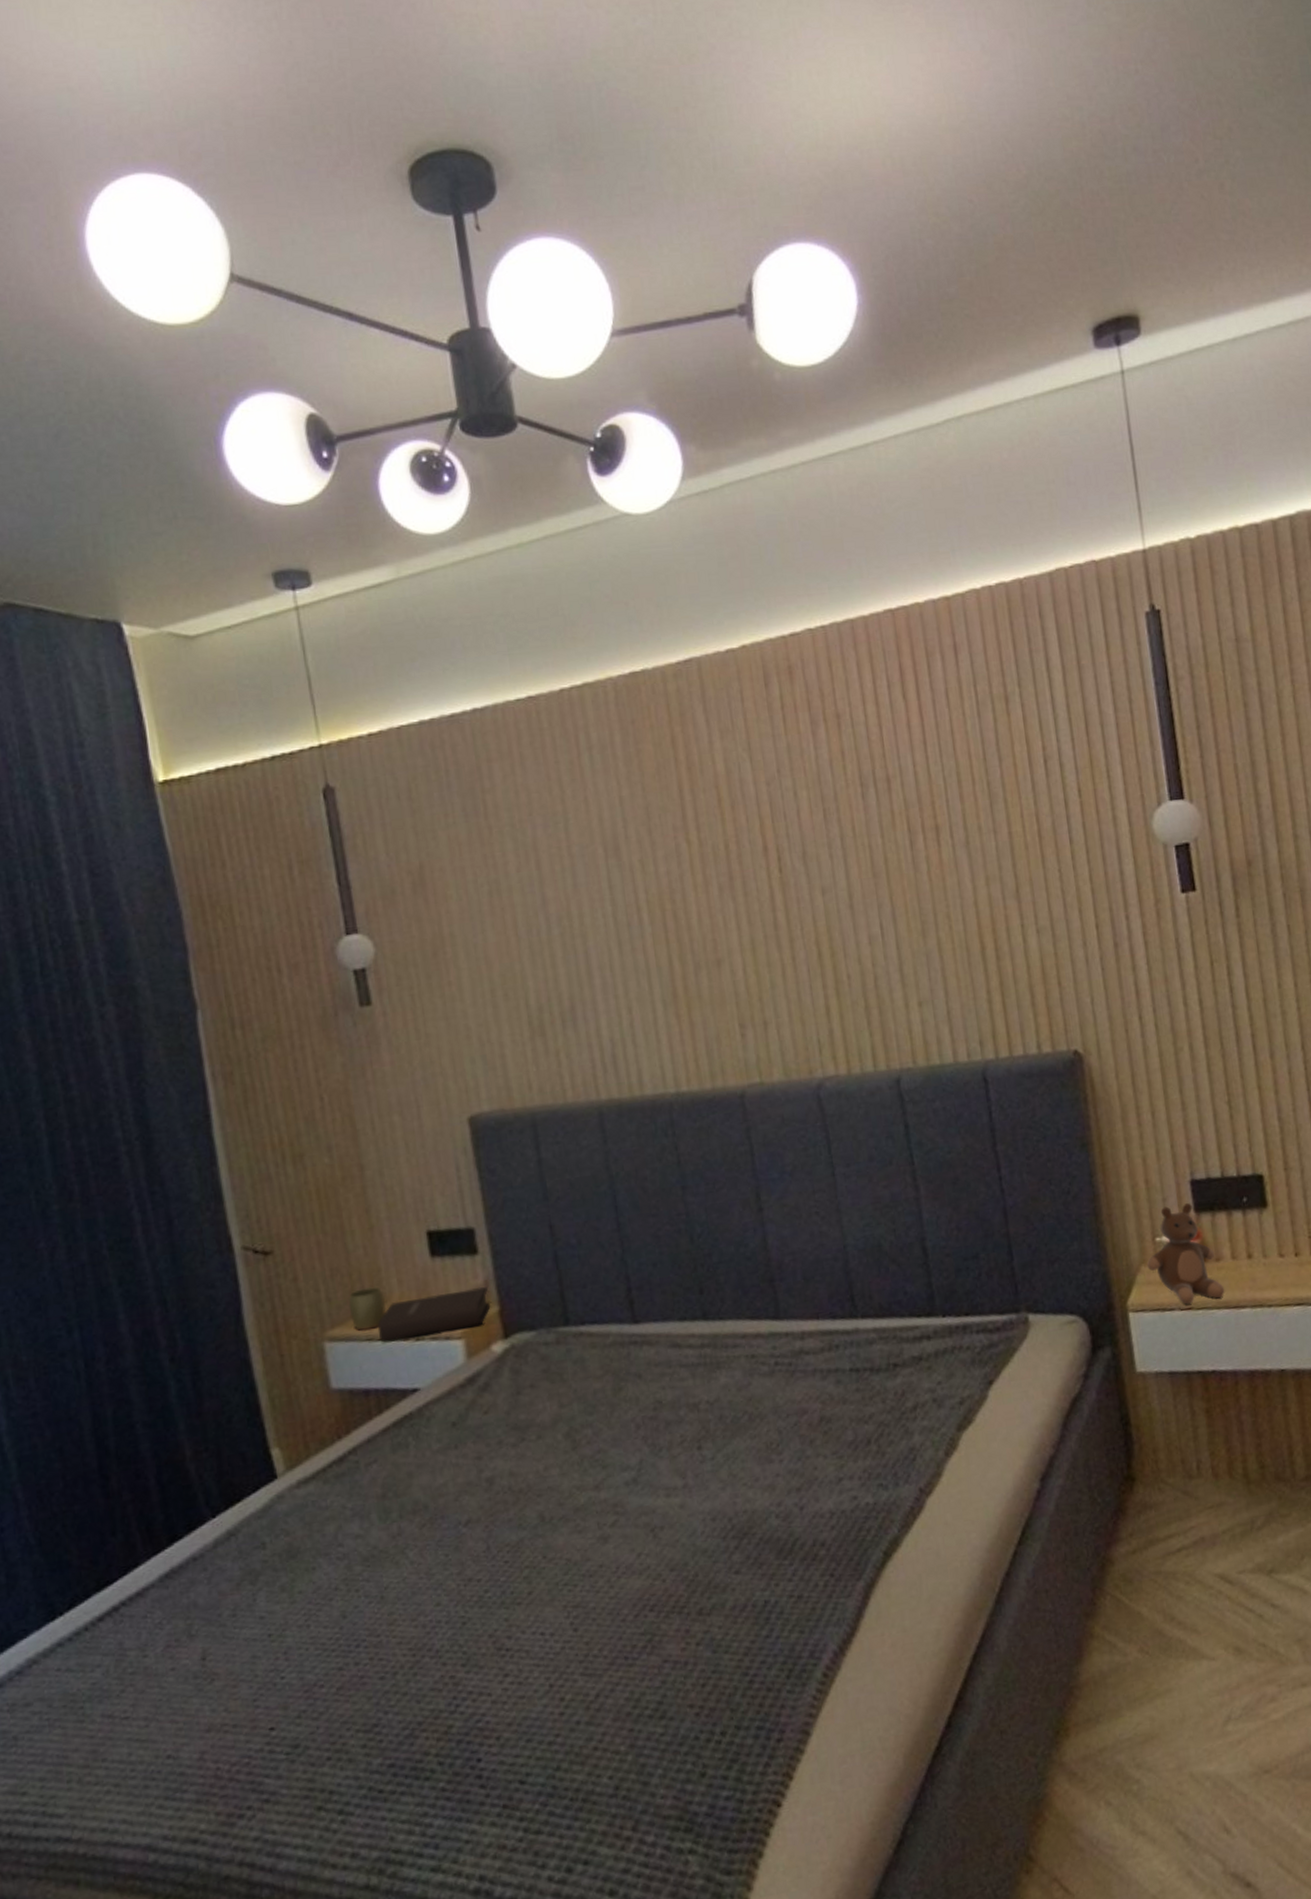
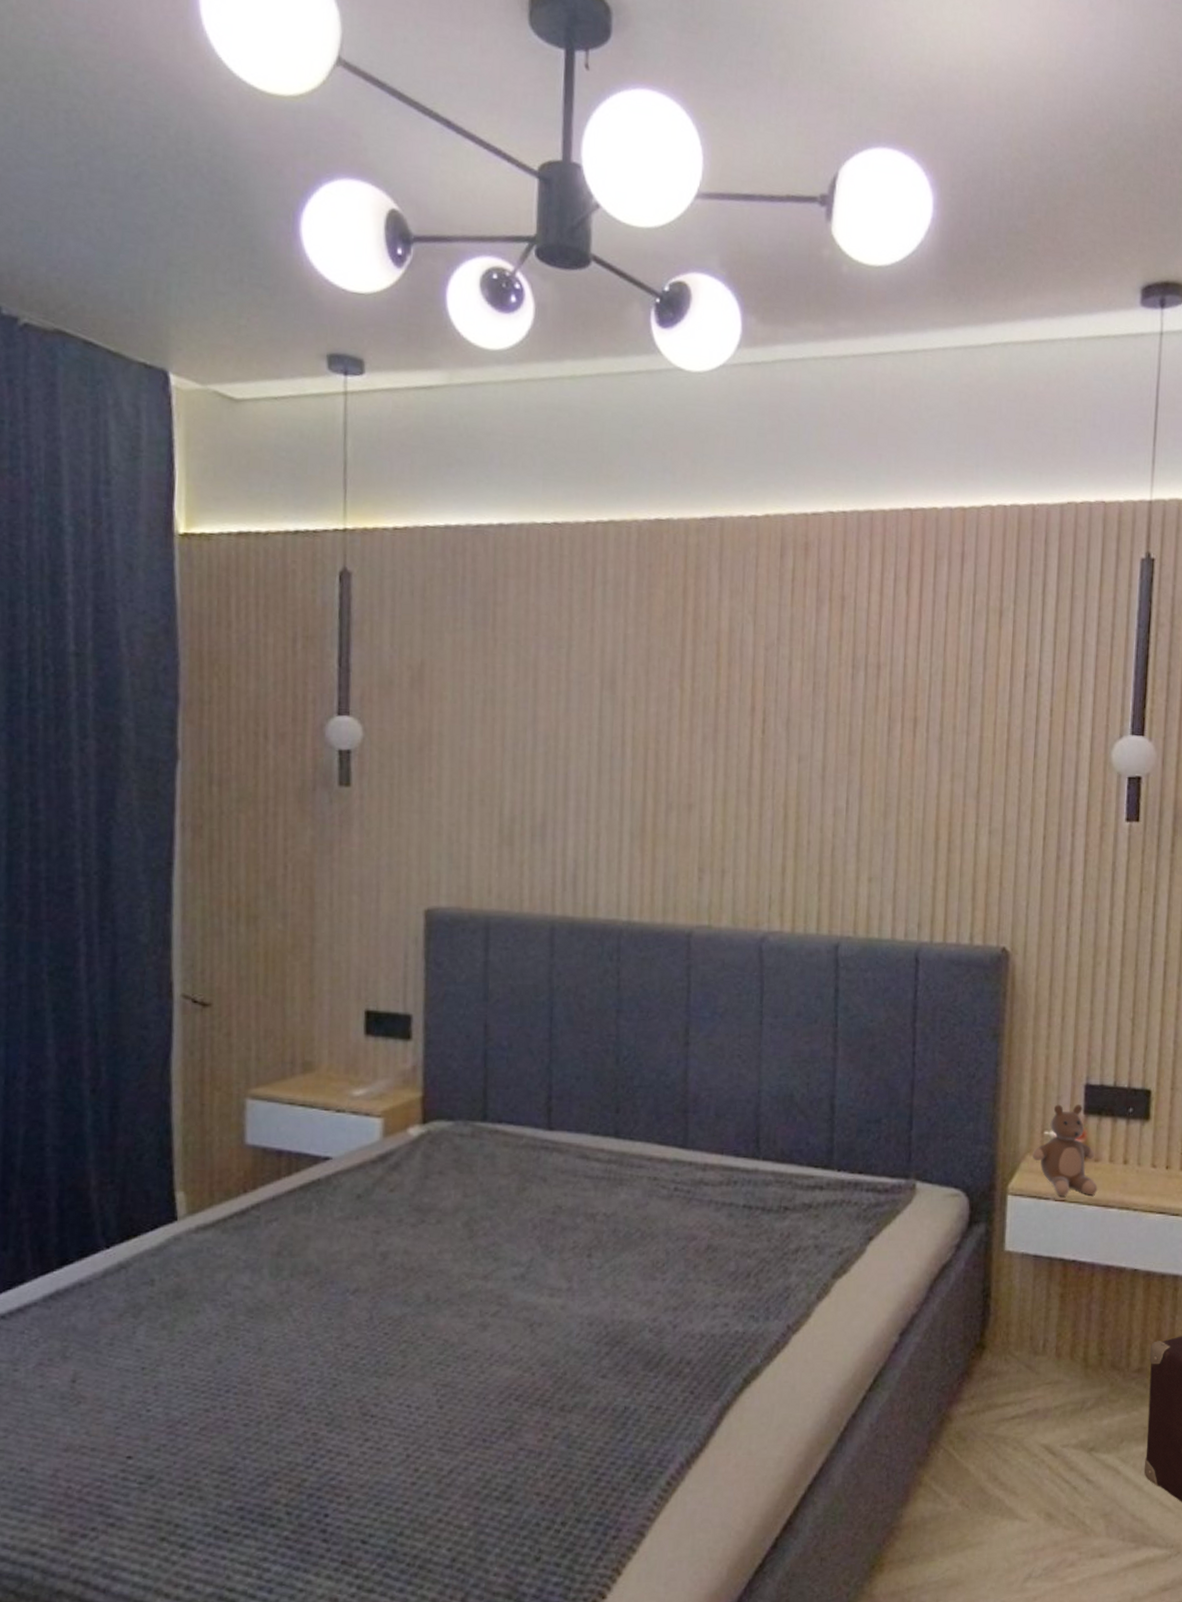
mug: present [348,1287,387,1332] -> none [276,1054,314,1095]
book: present [378,1286,491,1342] -> none [301,1071,415,1109]

